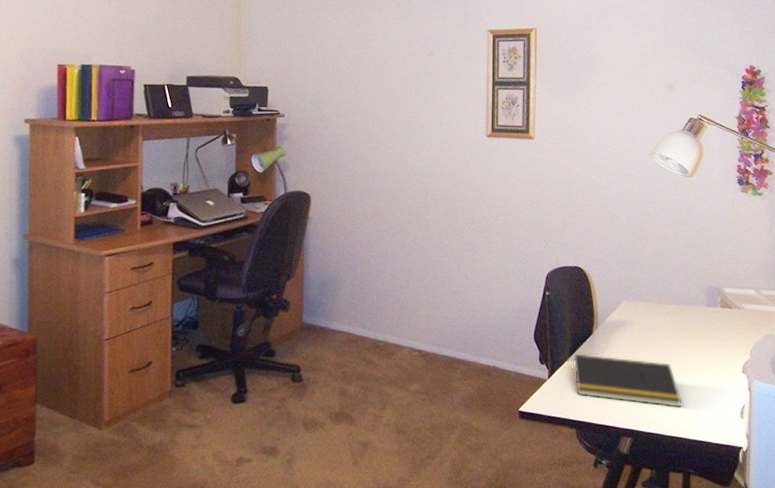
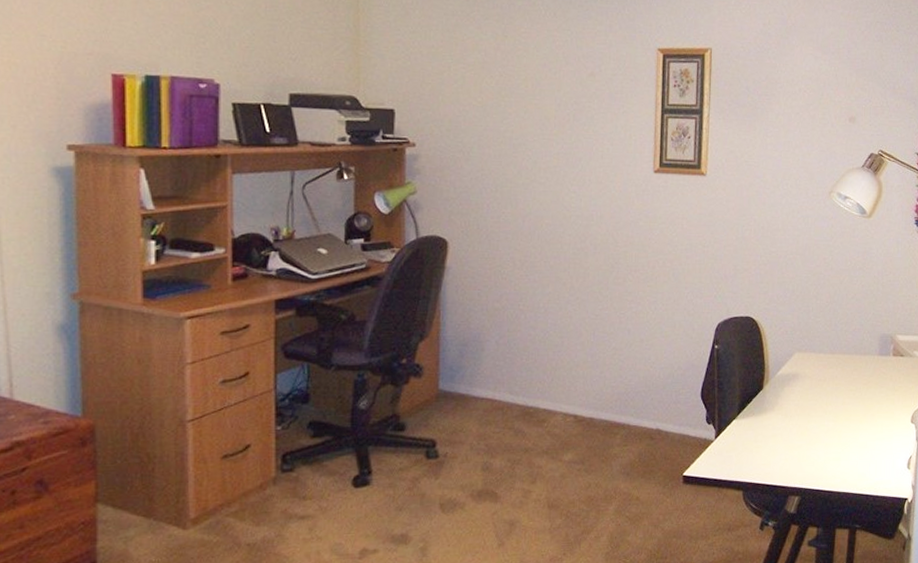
notepad: present [572,354,682,408] -> none [740,411,851,462]

